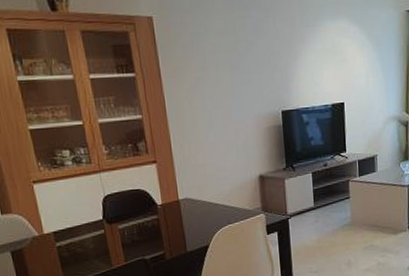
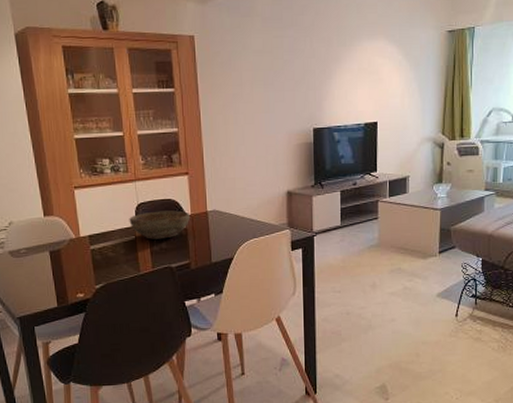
bowl: none [96,200,161,232] -> present [129,210,190,239]

